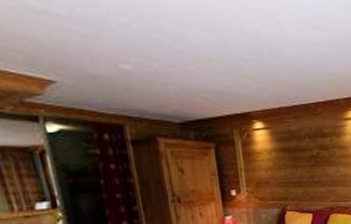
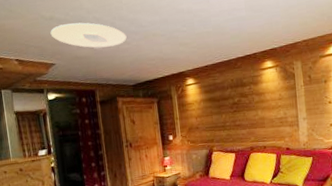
ceiling light: none [43,24,170,67] -> present [50,22,127,48]

